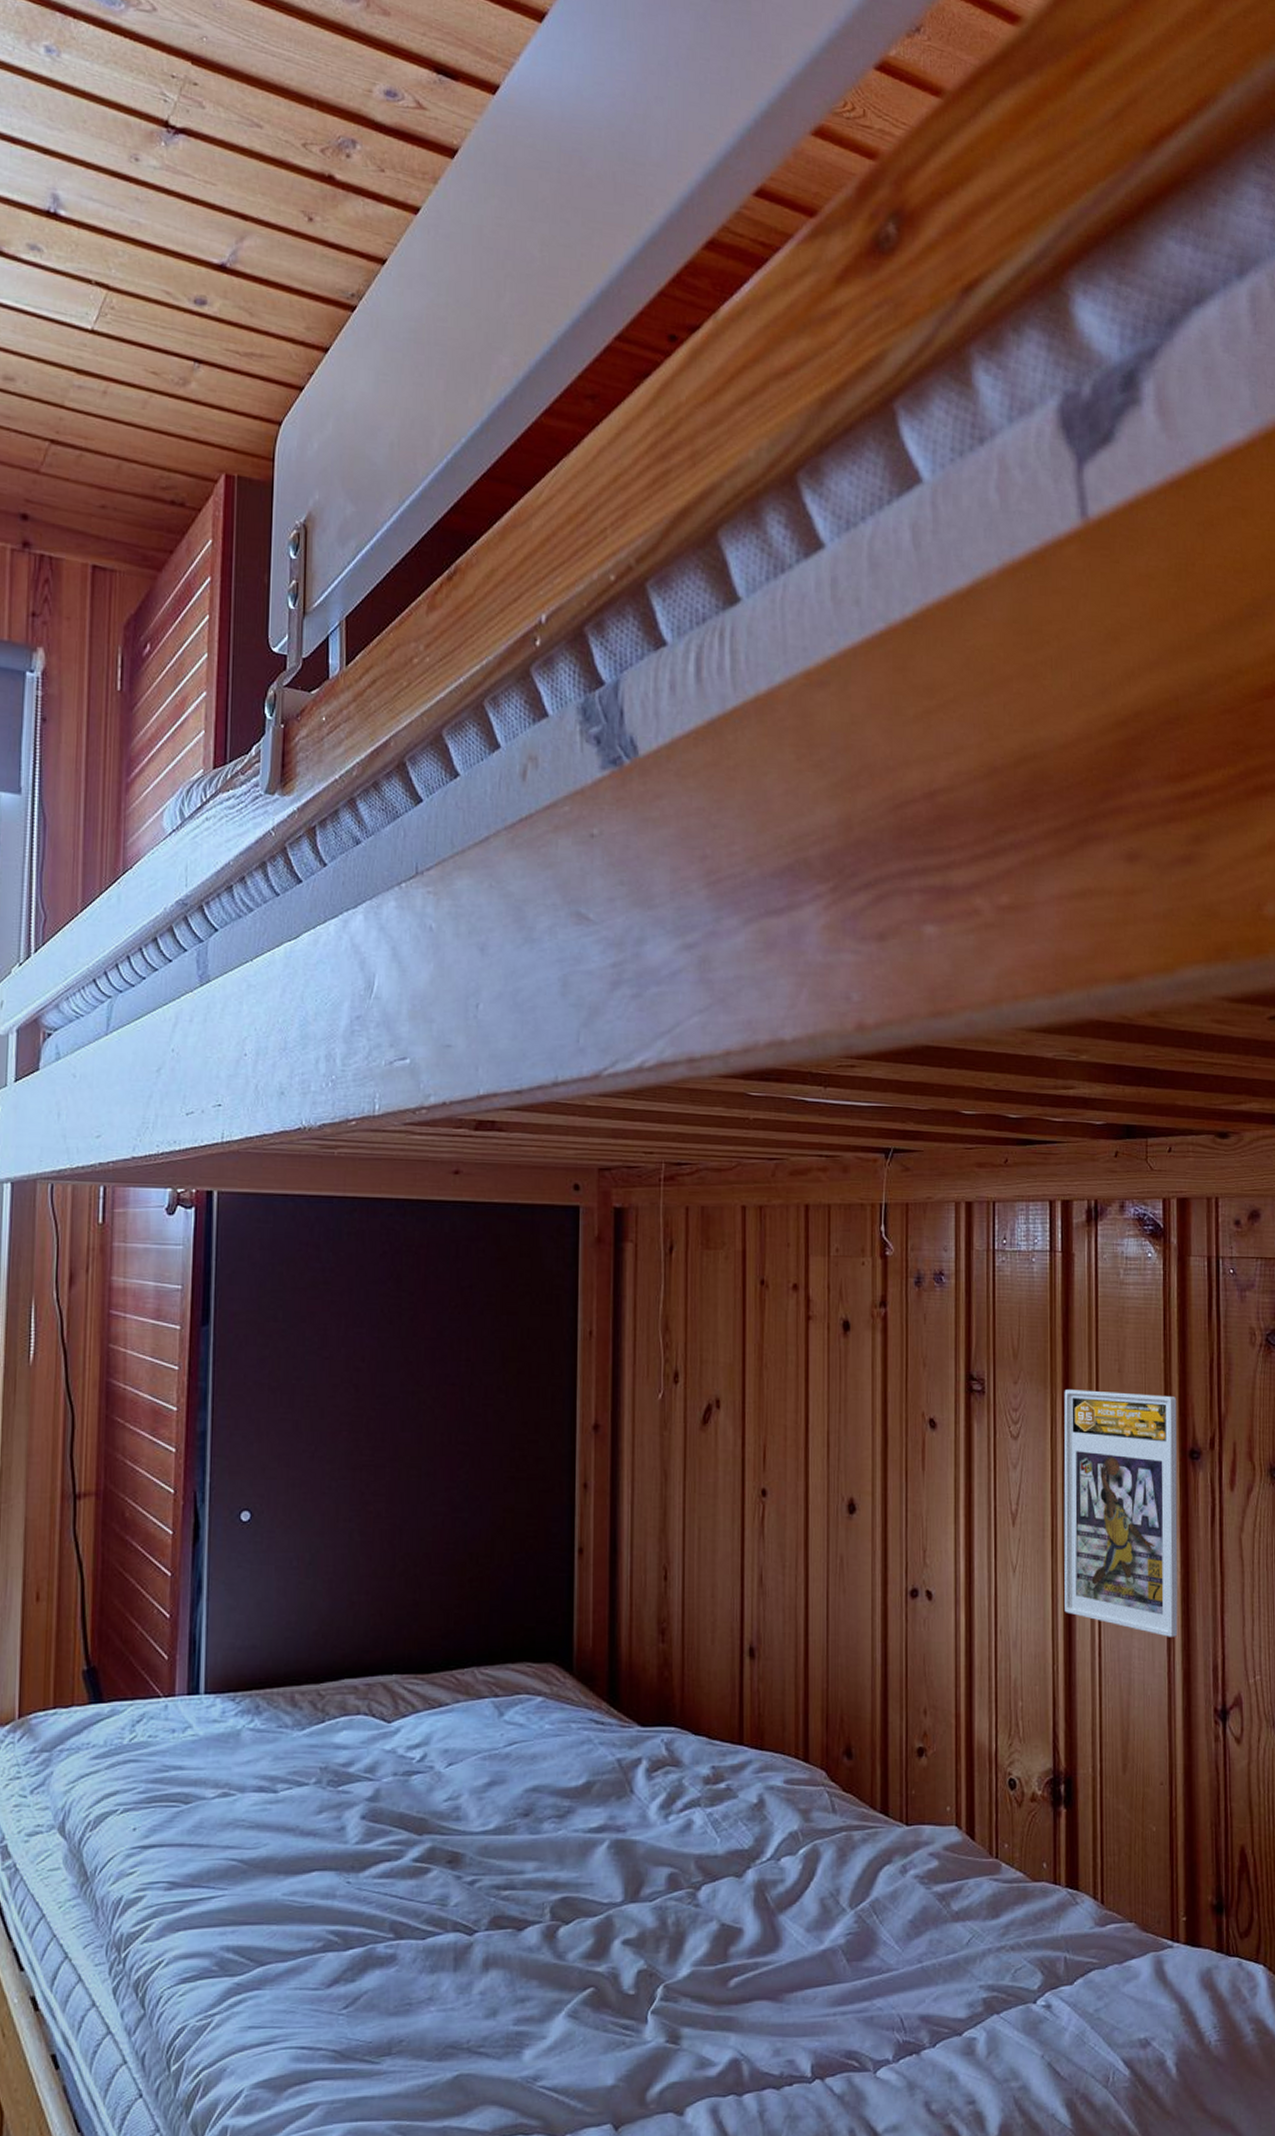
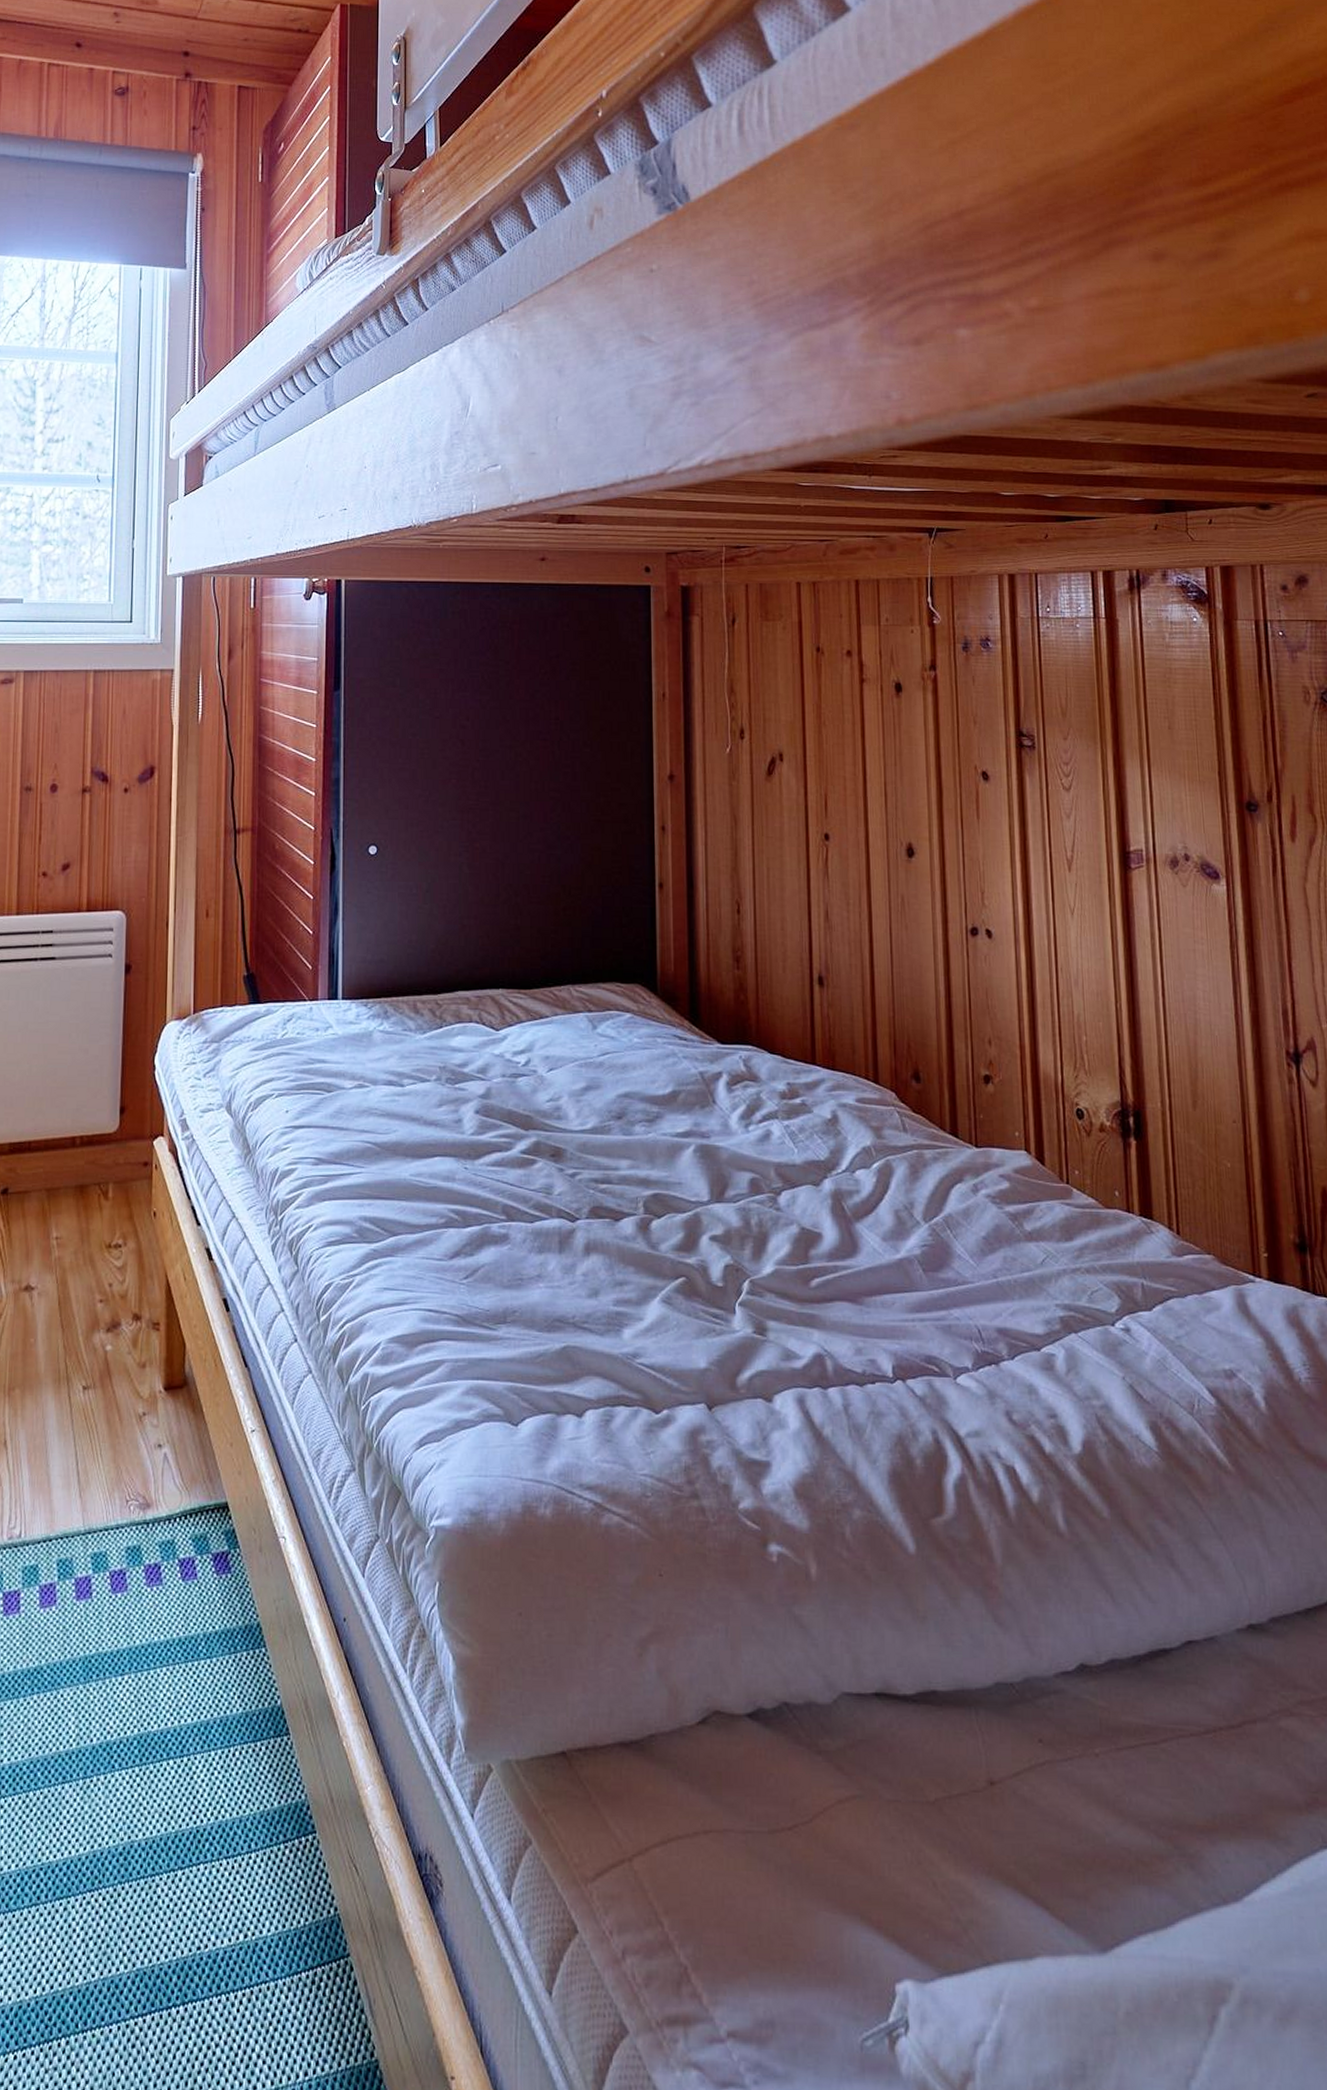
trading card display case: present [1063,1390,1178,1637] -> none [1114,745,1244,981]

